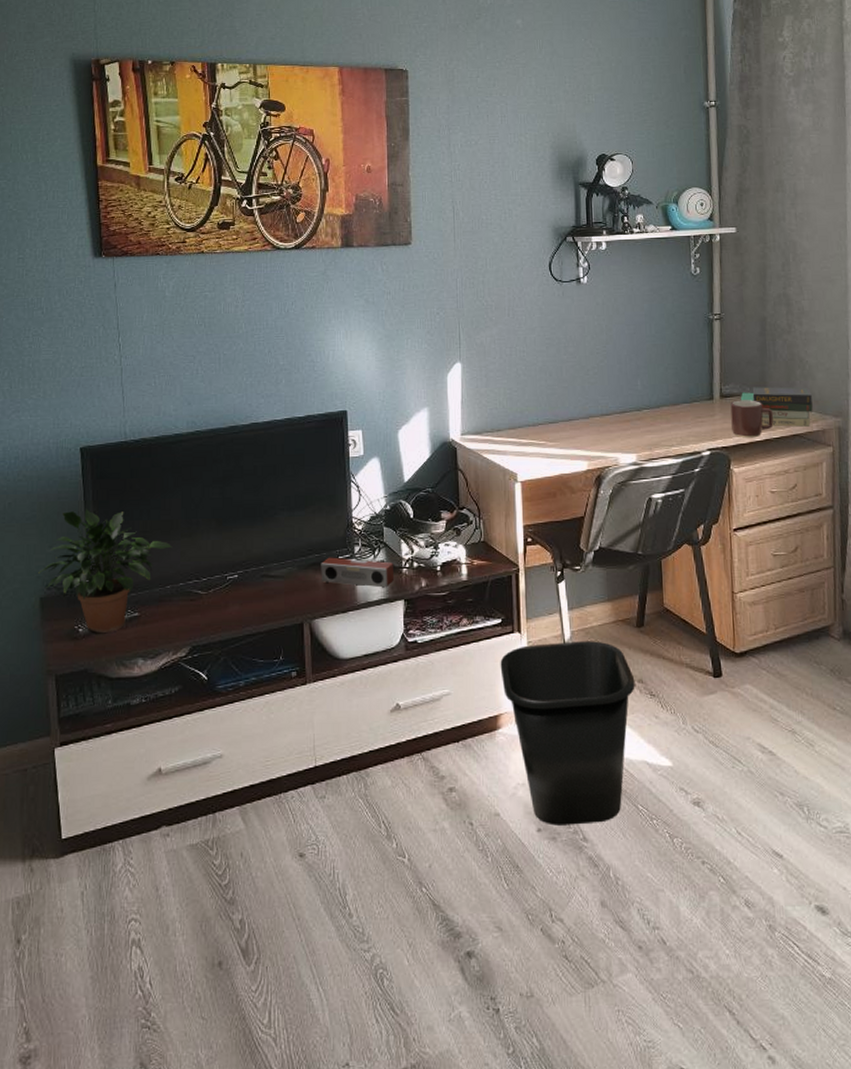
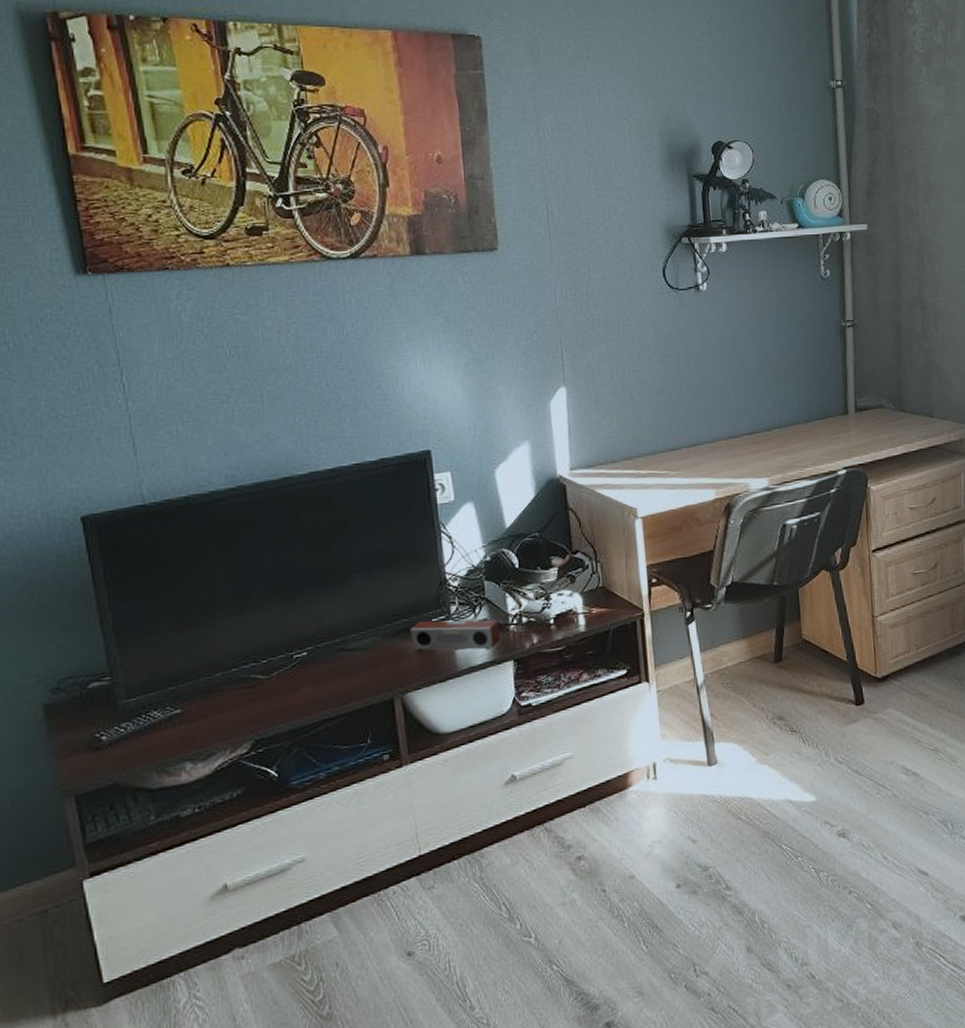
potted plant: present [38,508,173,634] -> none [38,591,219,741]
waste bin: present [500,641,635,826] -> none [627,681,775,879]
mug: present [730,400,774,438] -> none [866,412,911,454]
books: present [740,386,813,427] -> none [876,395,950,440]

